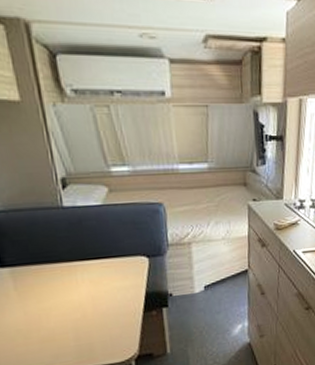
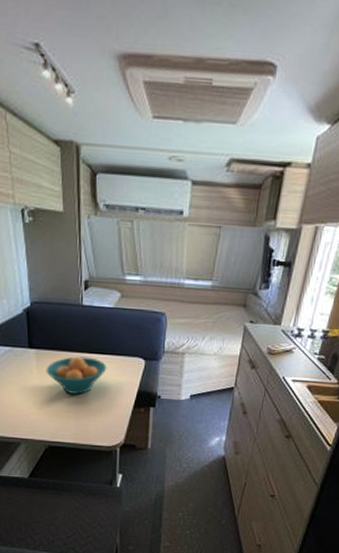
fruit bowl: none [27,264,105,312] -> present [46,356,107,394]

